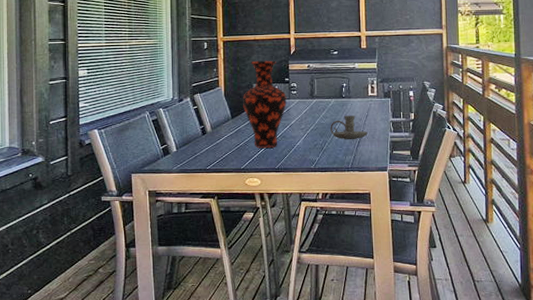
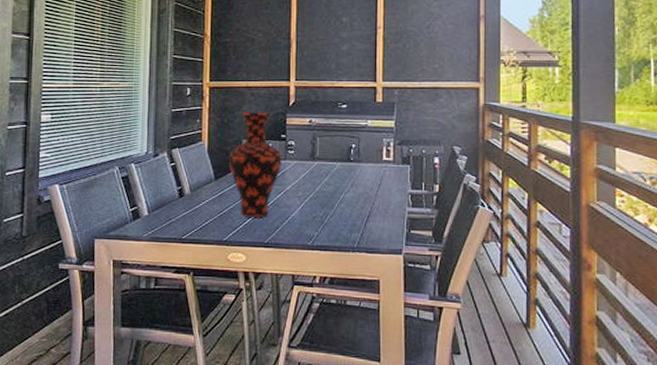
candle holder: present [330,116,368,139] -> none [333,184,380,213]

